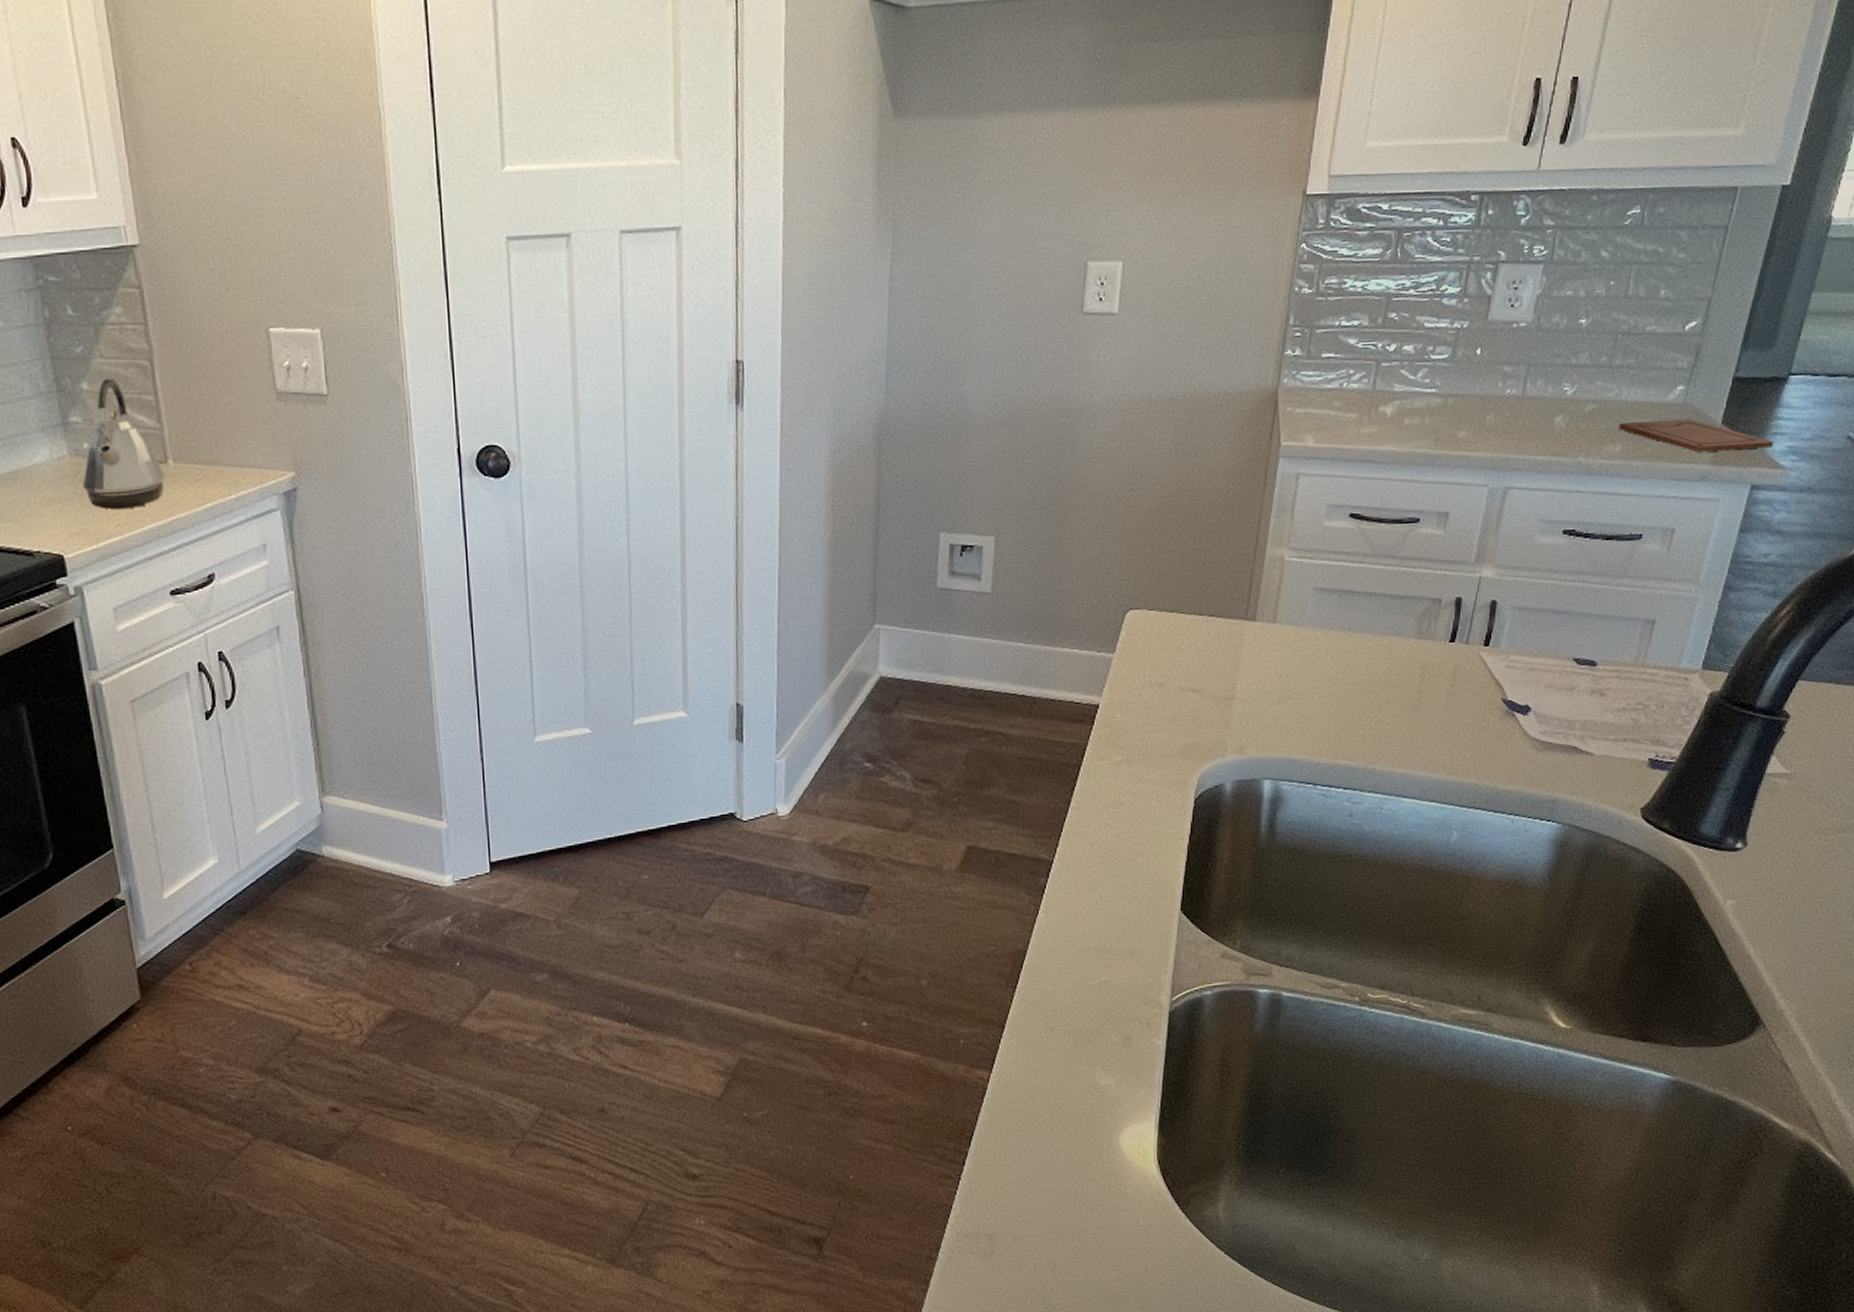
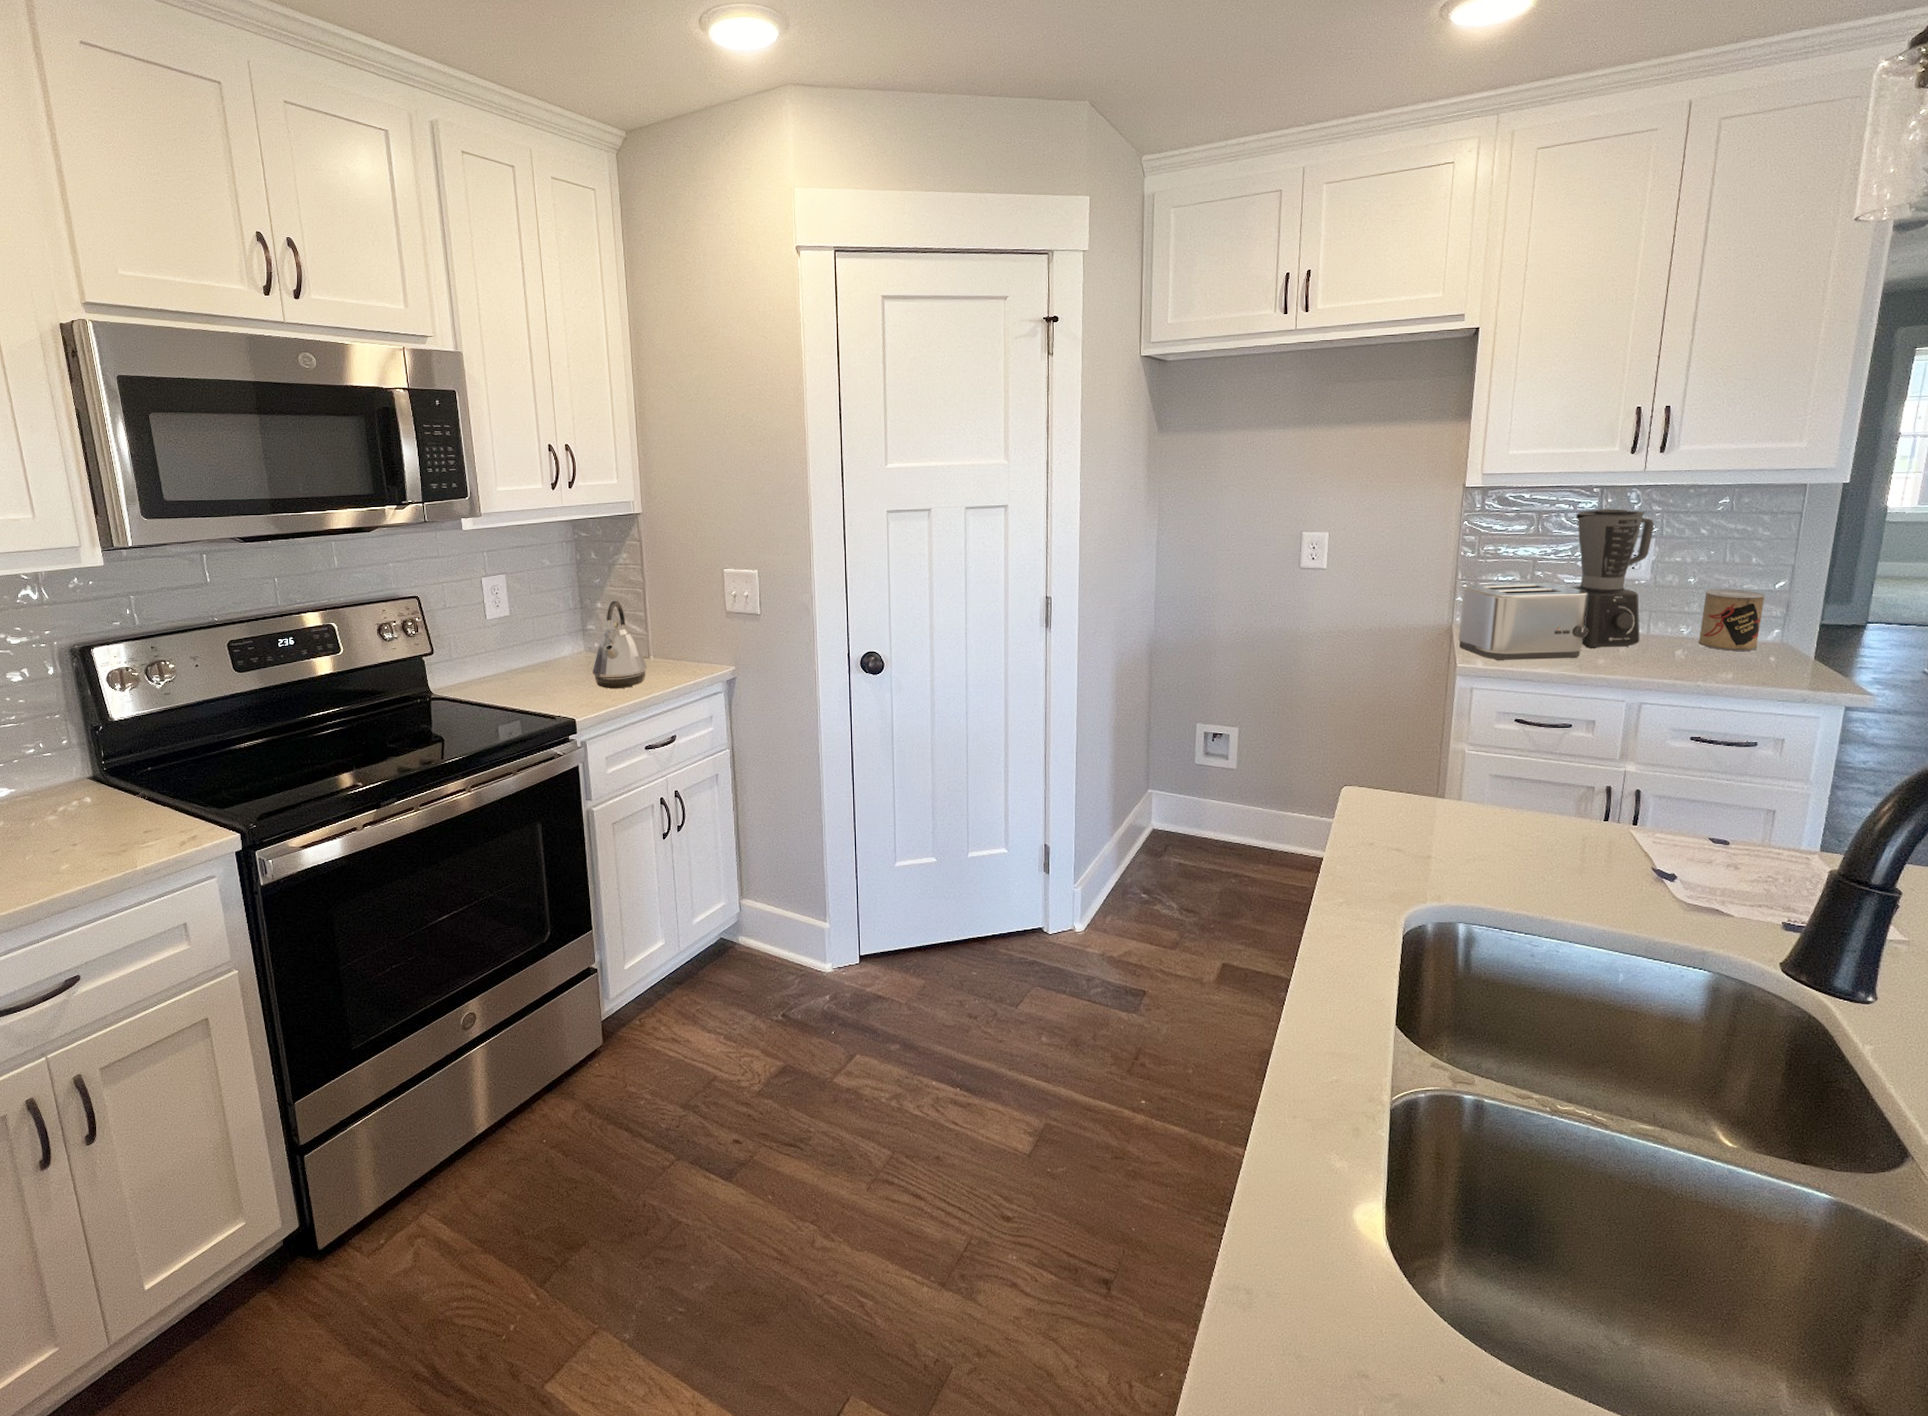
toaster: none [1284,327,1454,437] -> present [1458,582,1589,661]
blender: none [1432,223,1544,418] -> present [1571,509,1655,649]
tin can: none [1583,332,1672,416] -> present [1698,589,1765,651]
cutting board: present [1619,419,1774,452] -> none [1729,655,1861,680]

